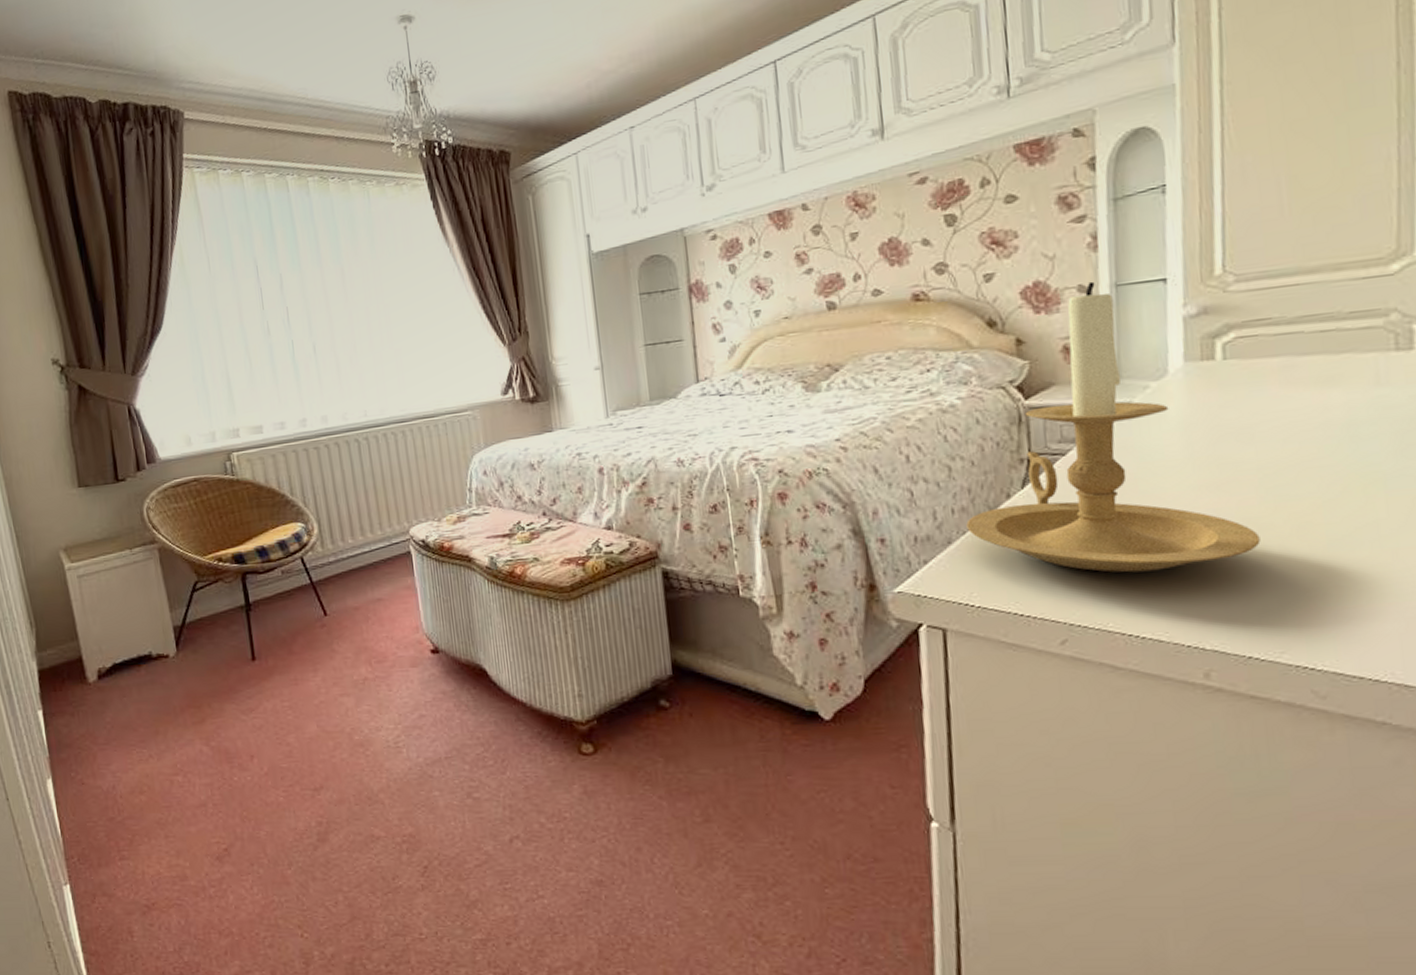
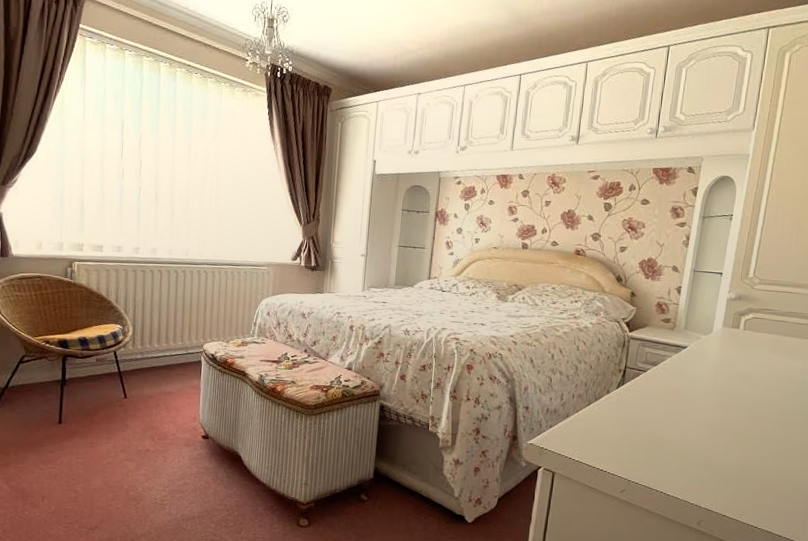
candle holder: present [966,281,1261,573] -> none [580,265,743,454]

